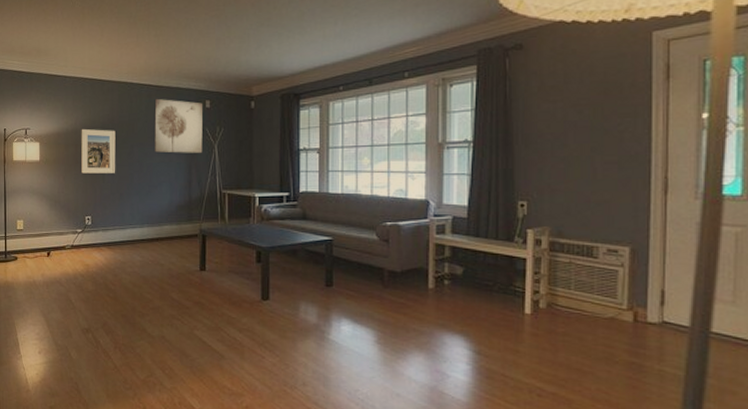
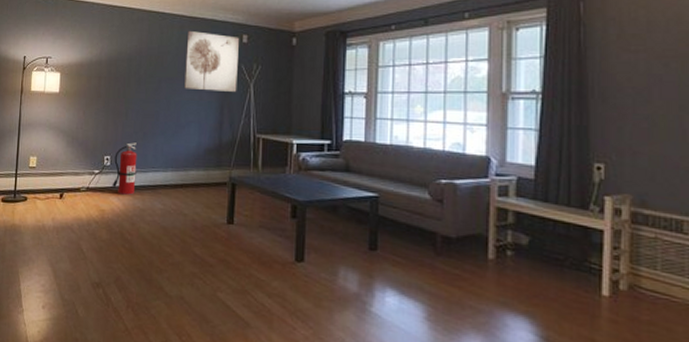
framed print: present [81,128,116,174] -> none [103,59,143,110]
fire extinguisher: none [94,203,116,251] -> present [112,142,137,196]

